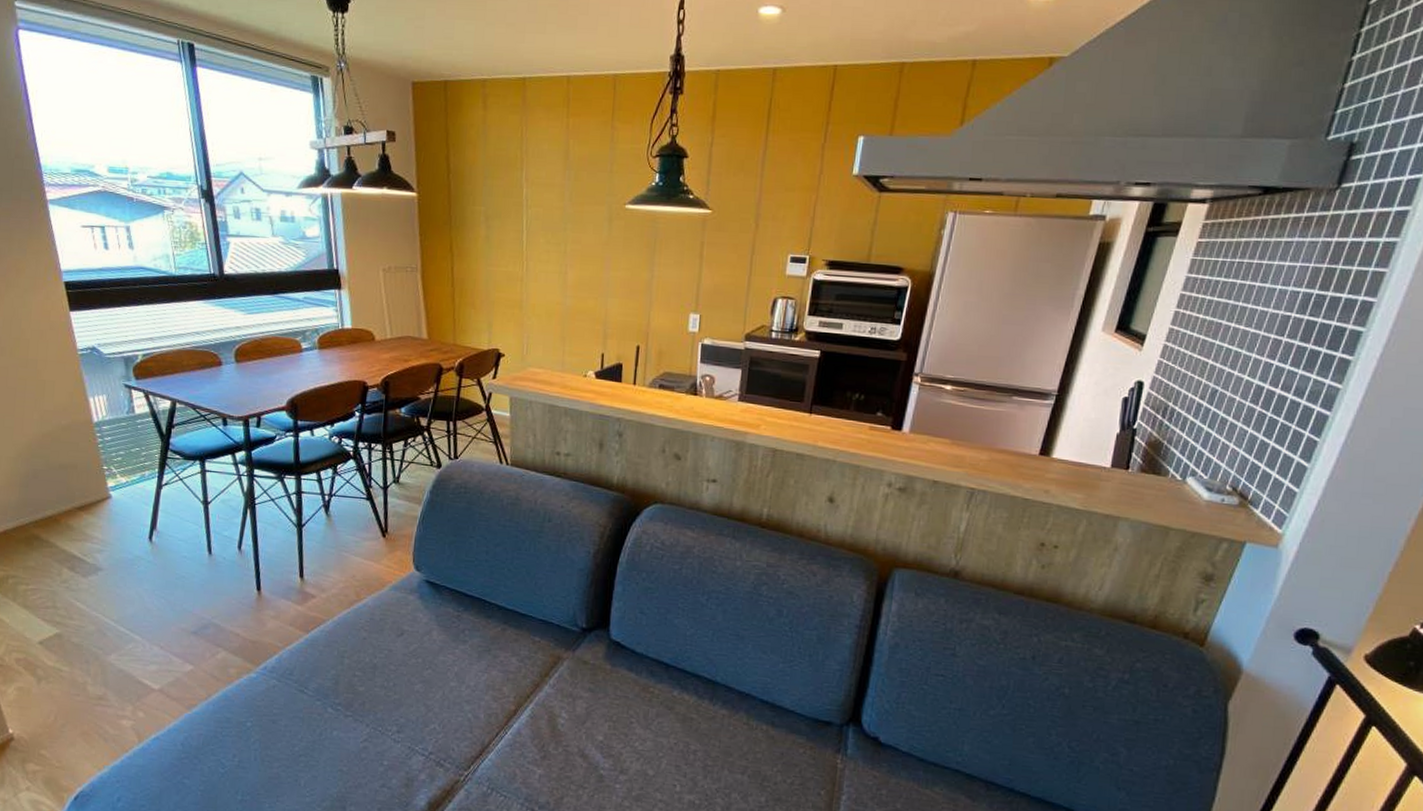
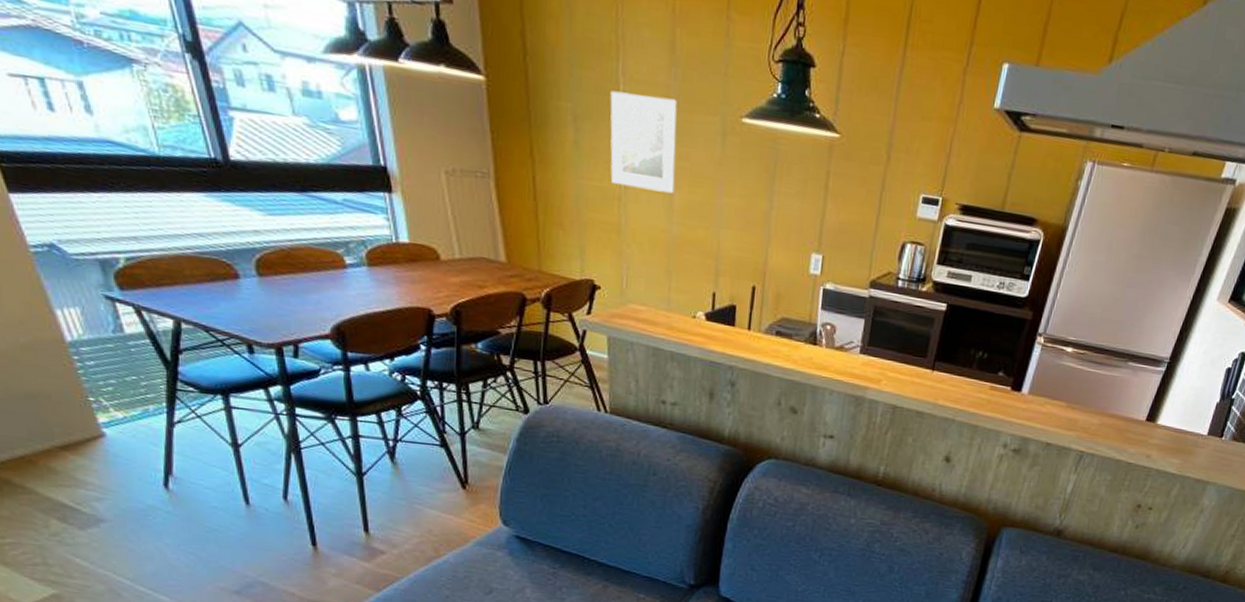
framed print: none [514,194,571,272] -> present [610,90,677,194]

